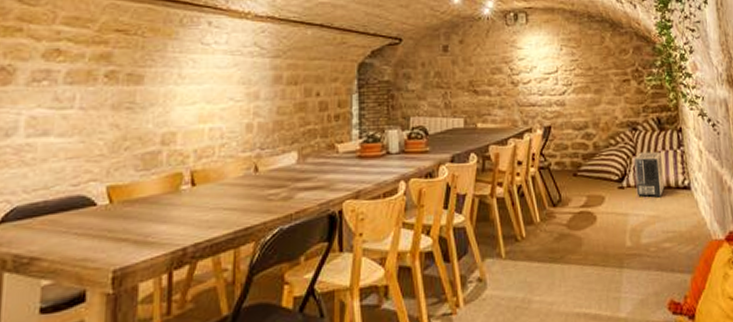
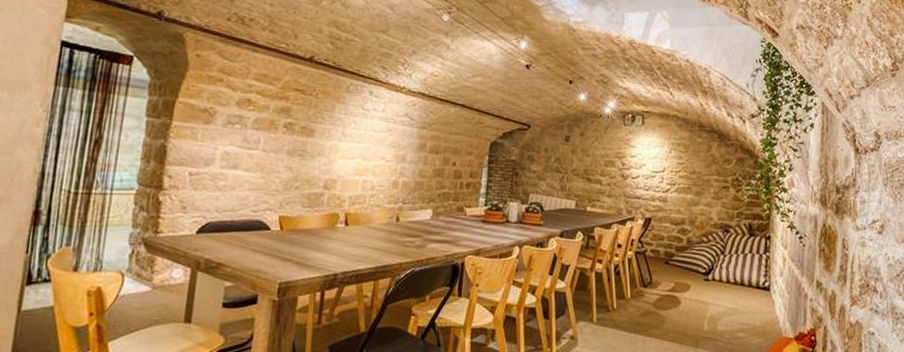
air purifier: present [634,151,665,198] -> none [720,252,748,293]

